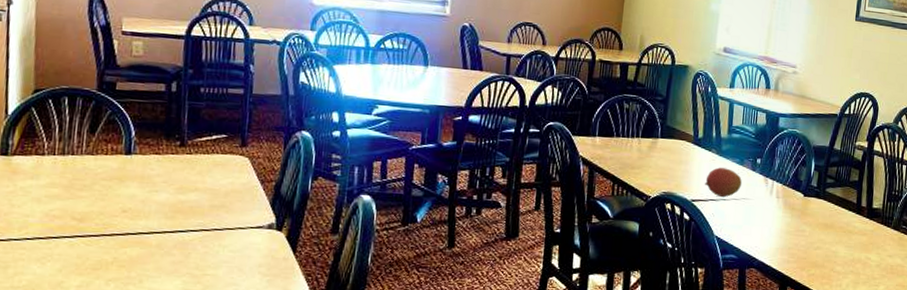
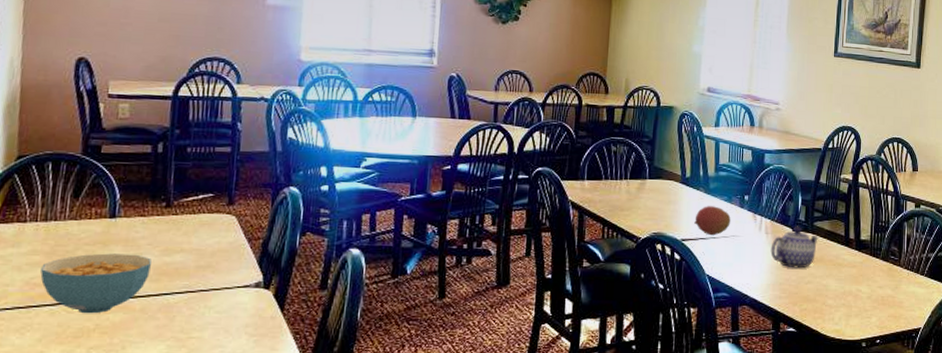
cereal bowl: none [59,188,167,248] -> present [40,253,151,314]
teapot: none [780,191,830,234] -> present [770,225,818,269]

